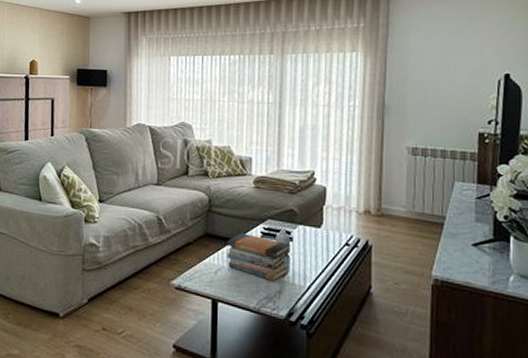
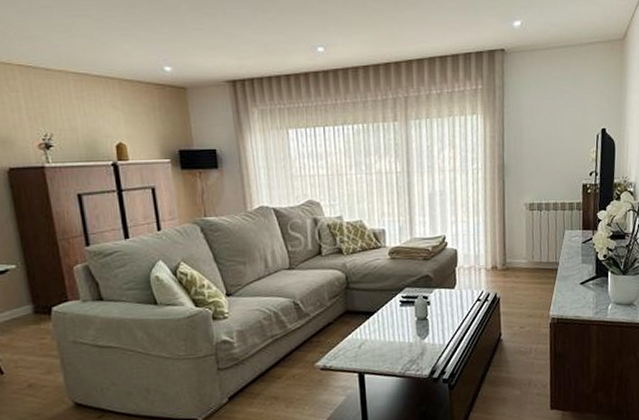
book stack: present [227,233,291,282] -> none [368,304,429,346]

